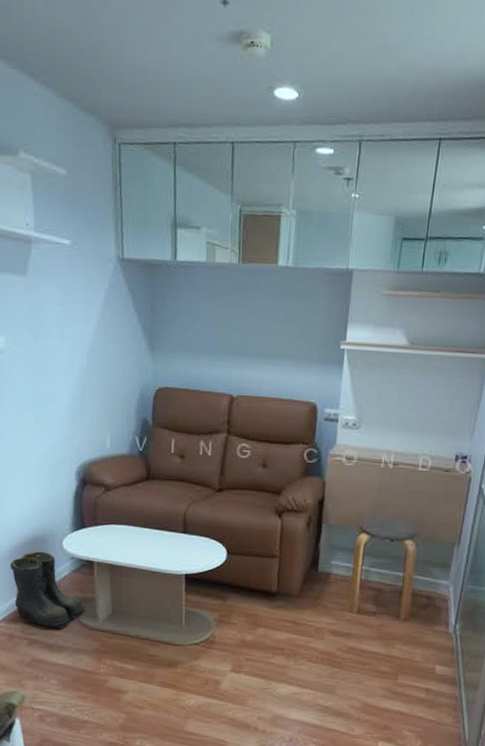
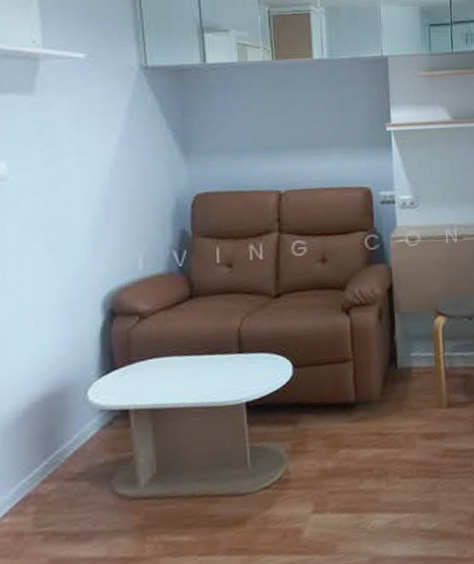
boots: present [9,551,86,629] -> none [15,409,122,511]

